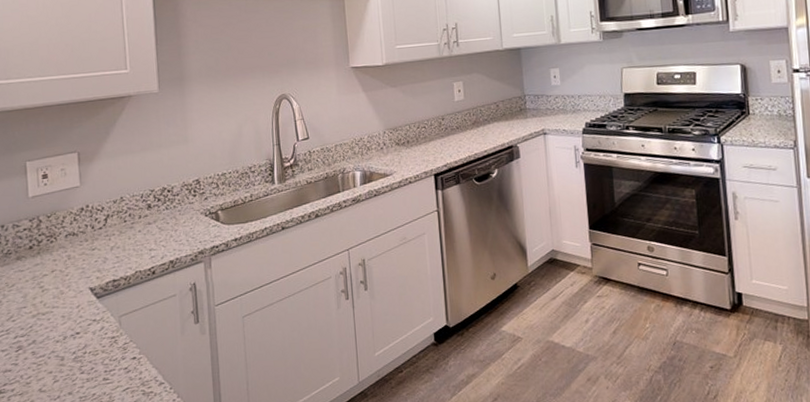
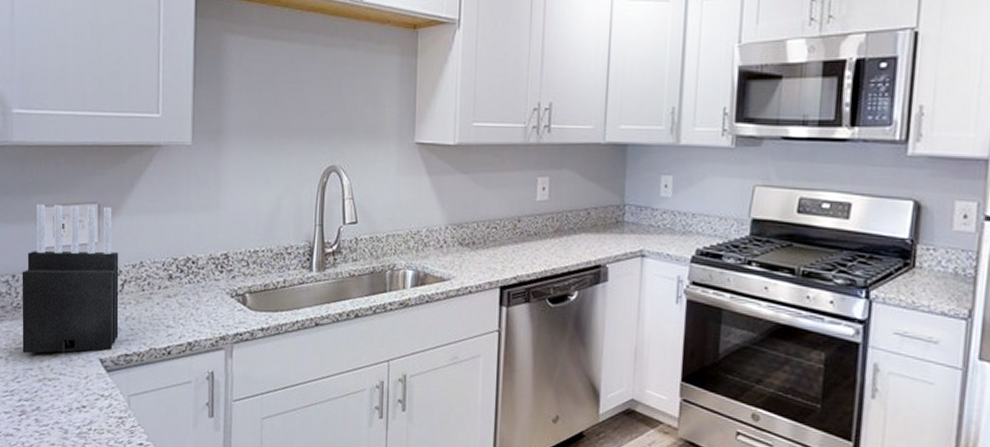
knife block: none [10,153,106,294] -> present [22,204,119,354]

